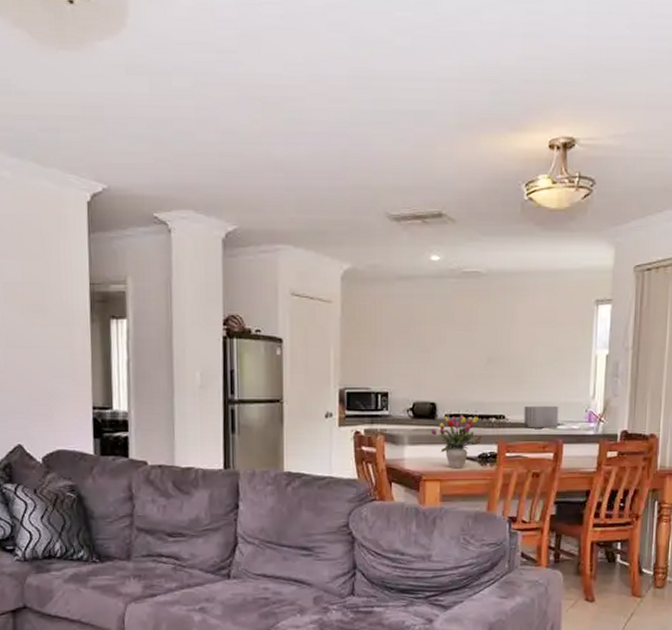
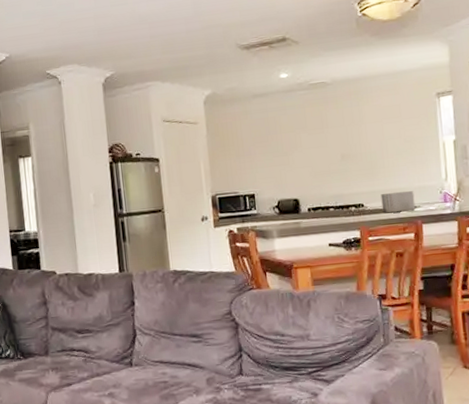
flower arrangement: present [431,415,482,469] -> none [297,207,345,256]

